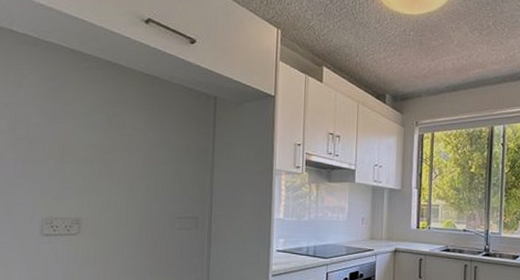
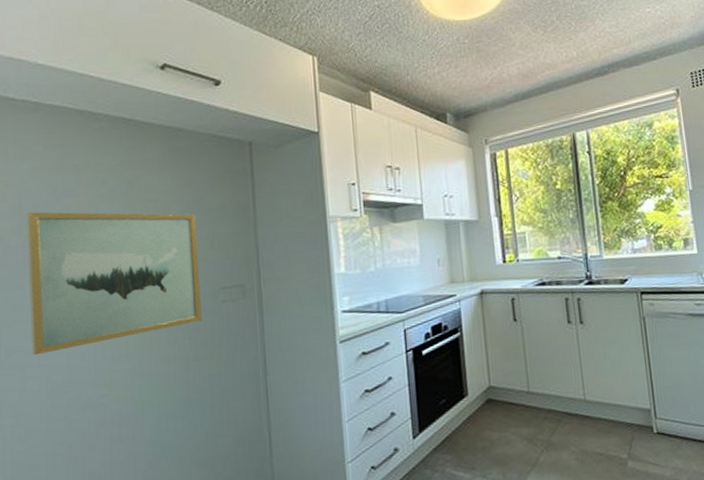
wall art: none [15,132,163,253] -> present [26,212,202,356]

